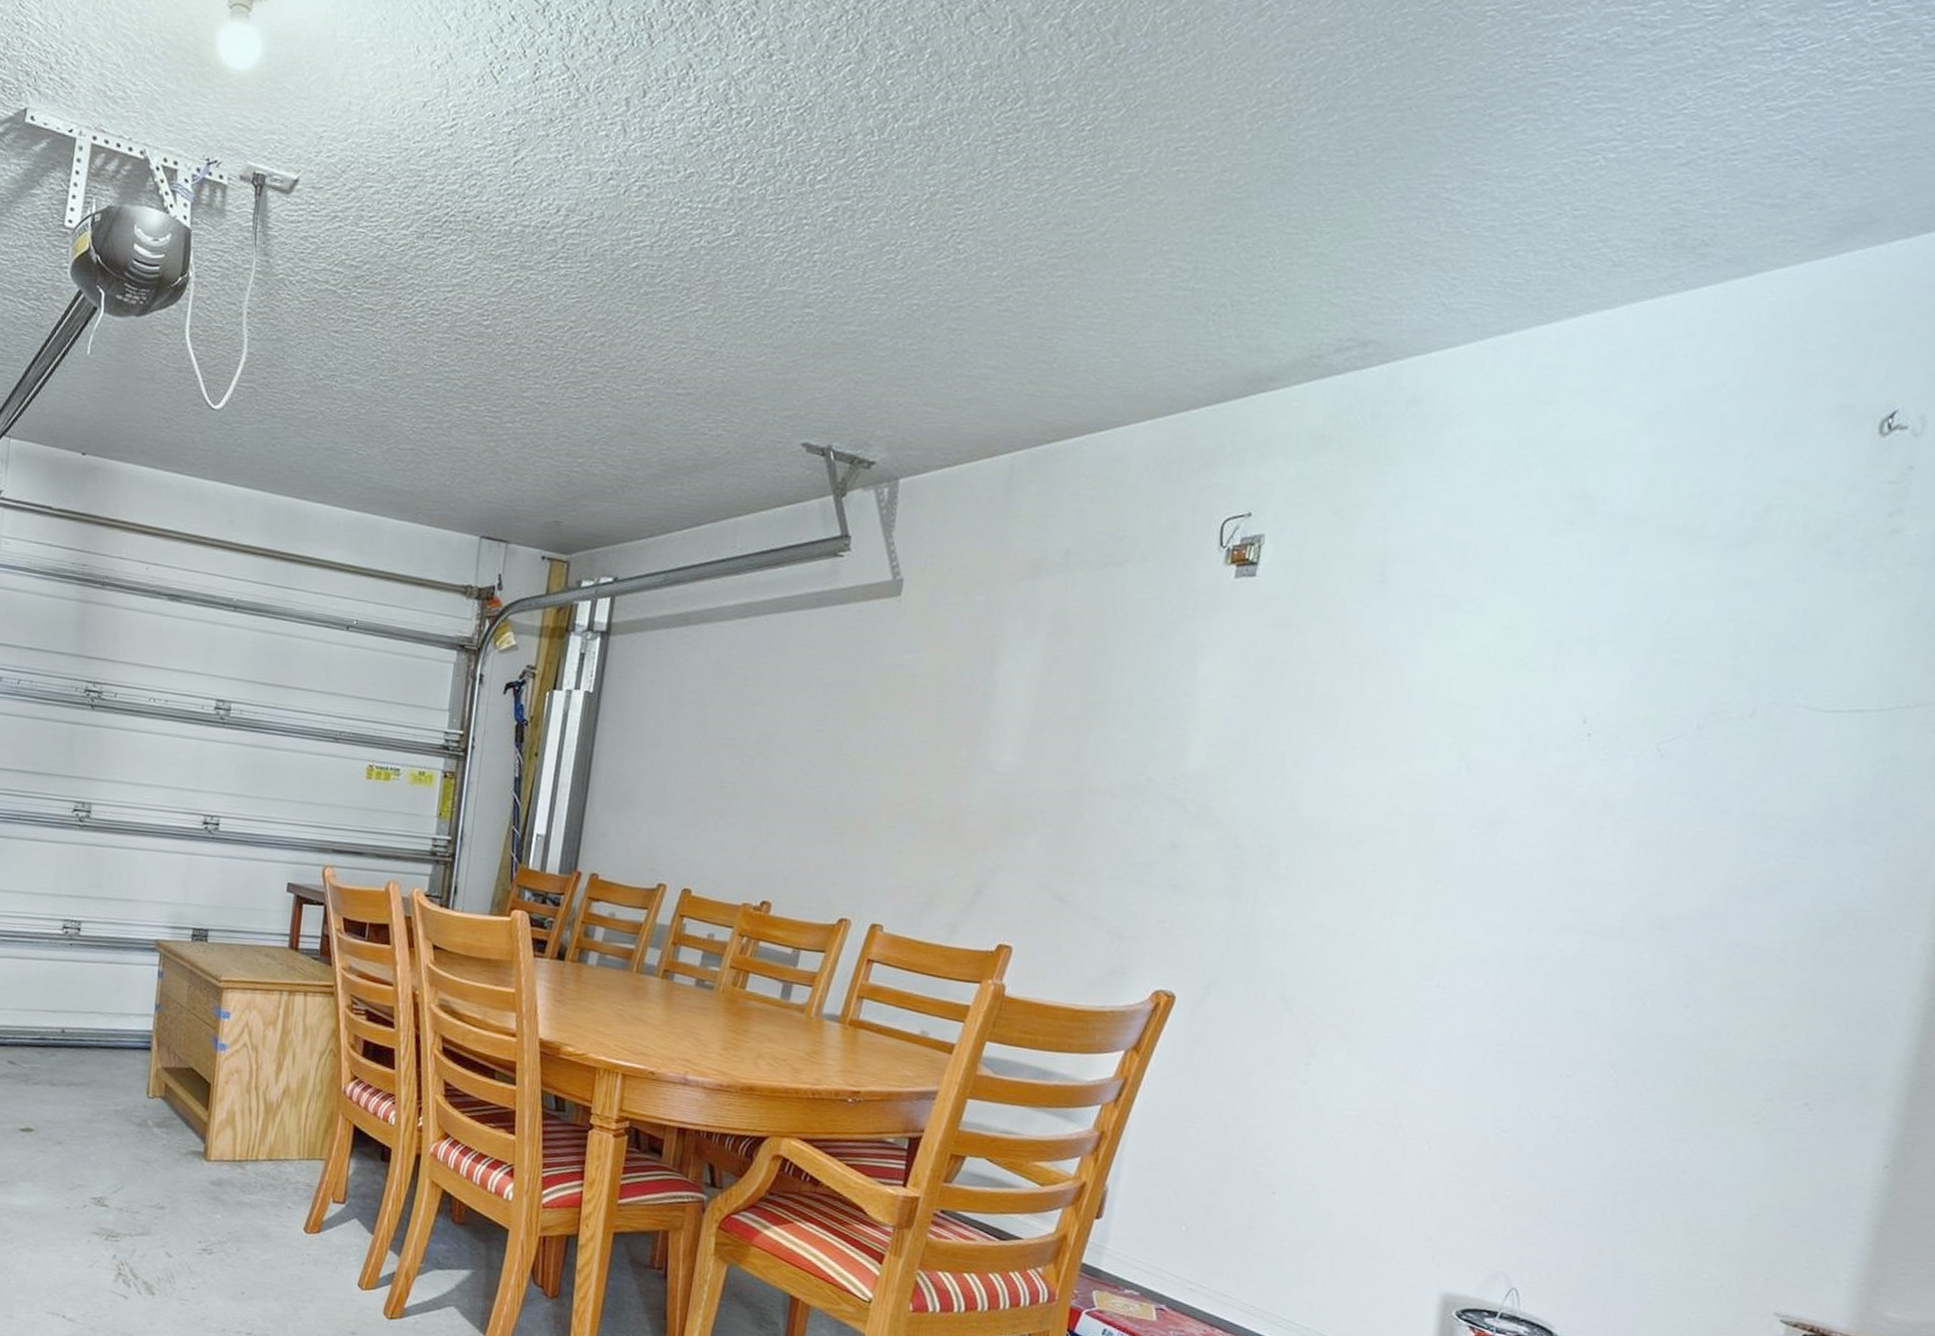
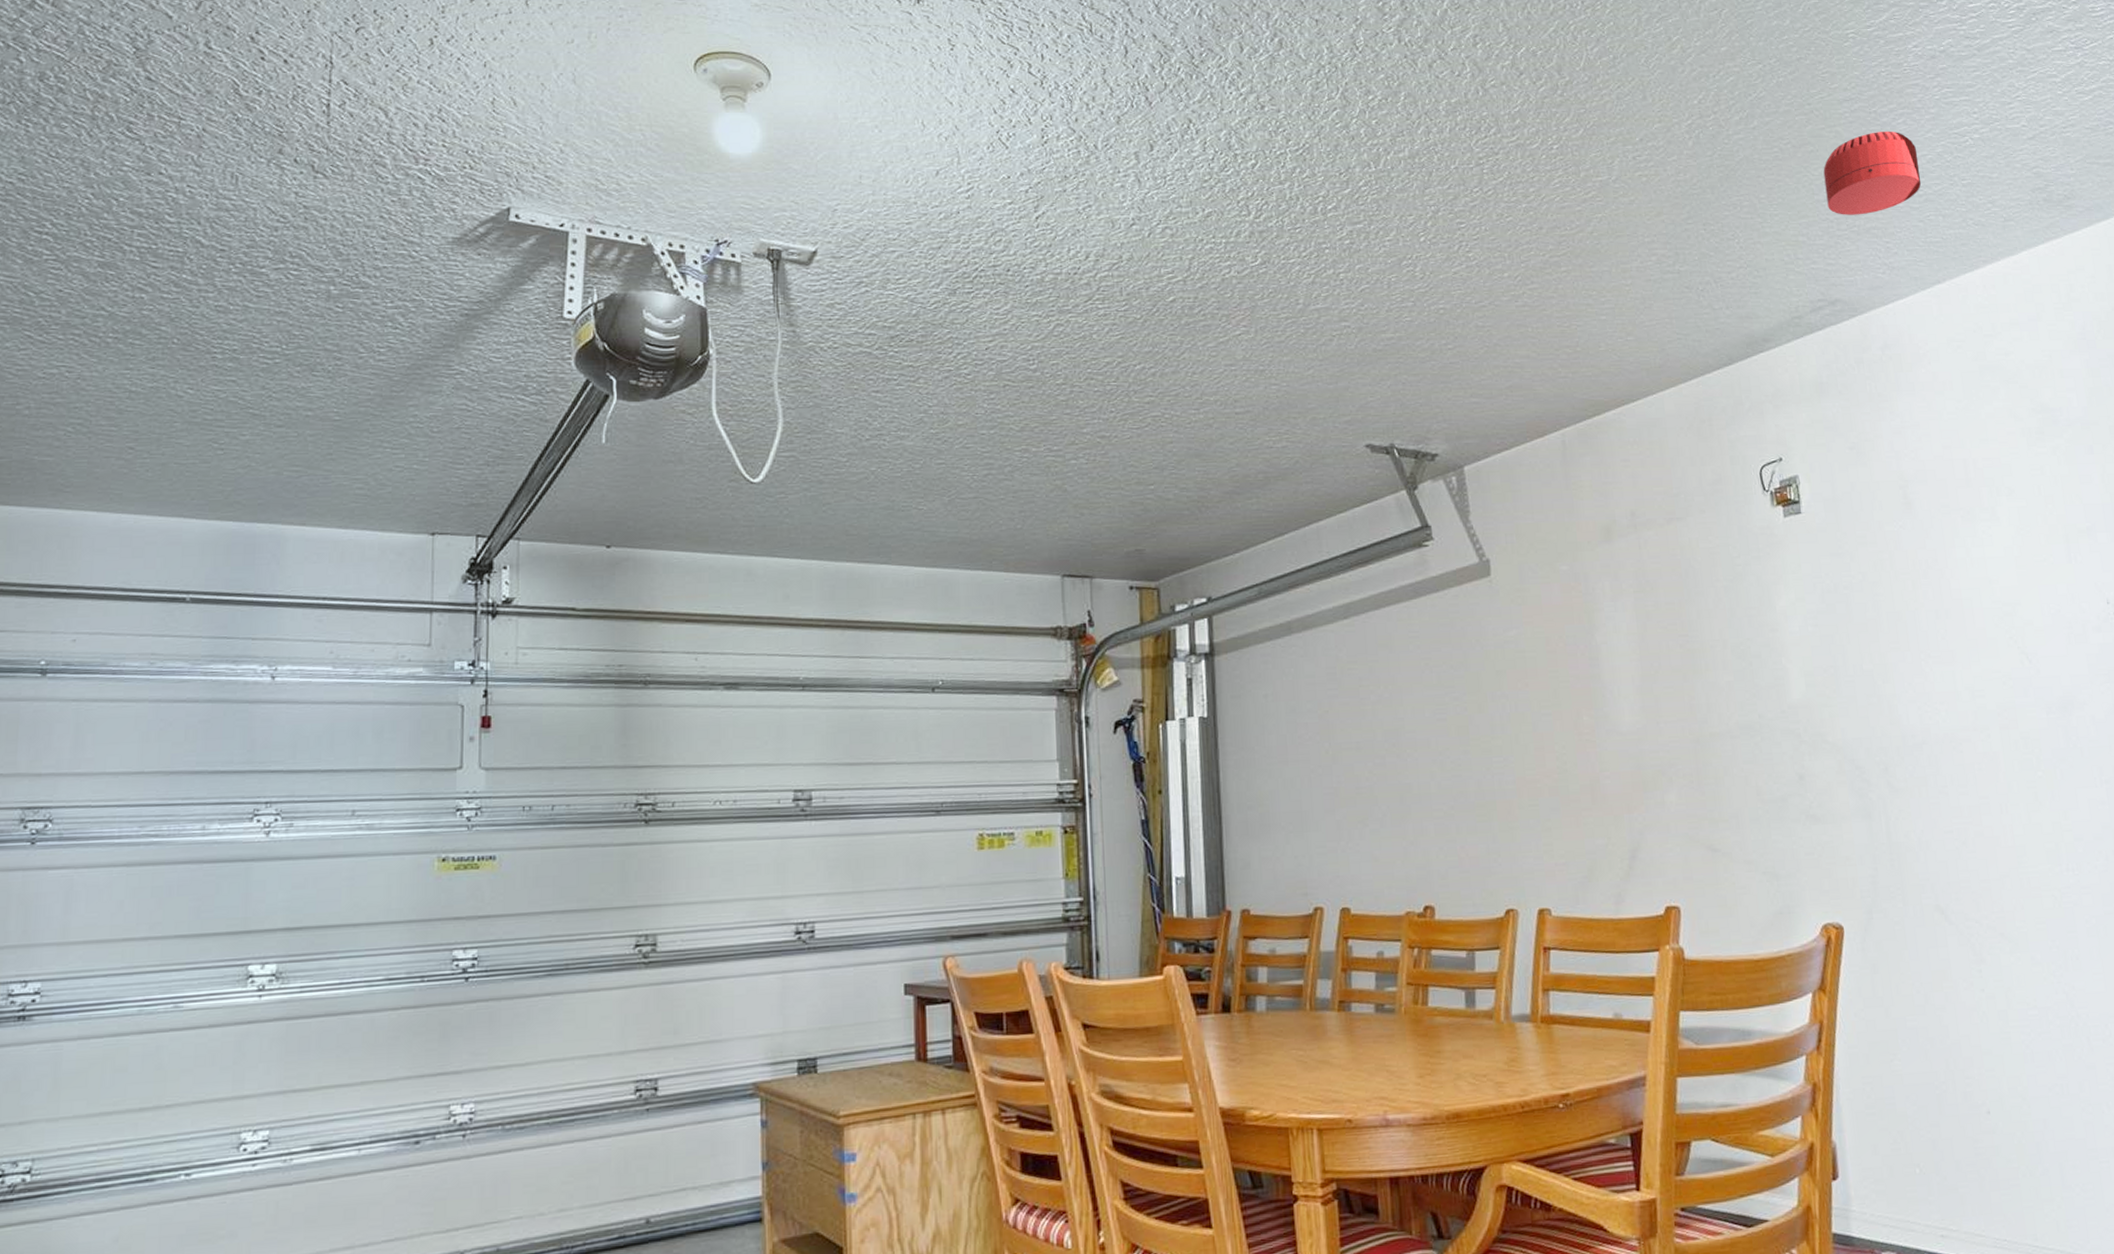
smoke detector: none [1393,139,1529,242] -> present [1823,131,1922,215]

